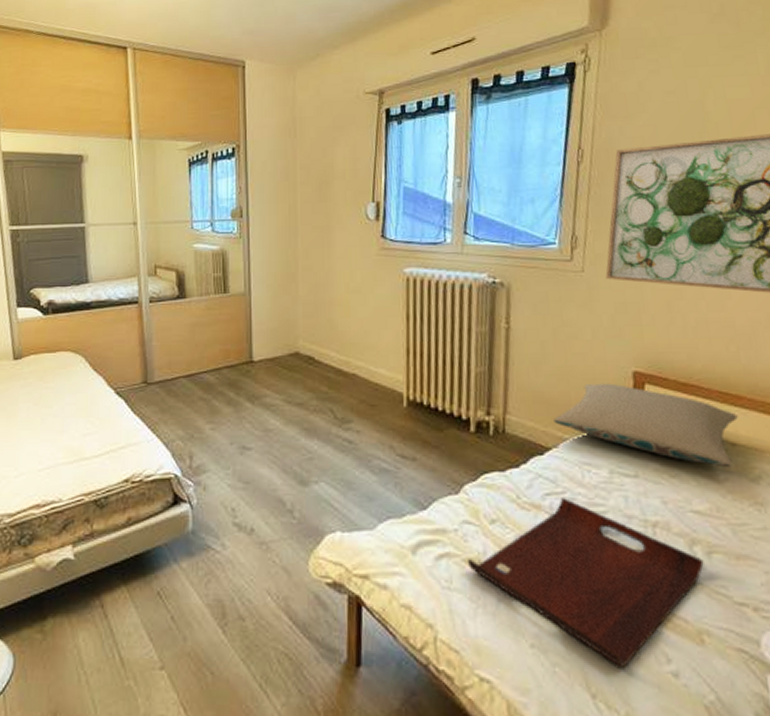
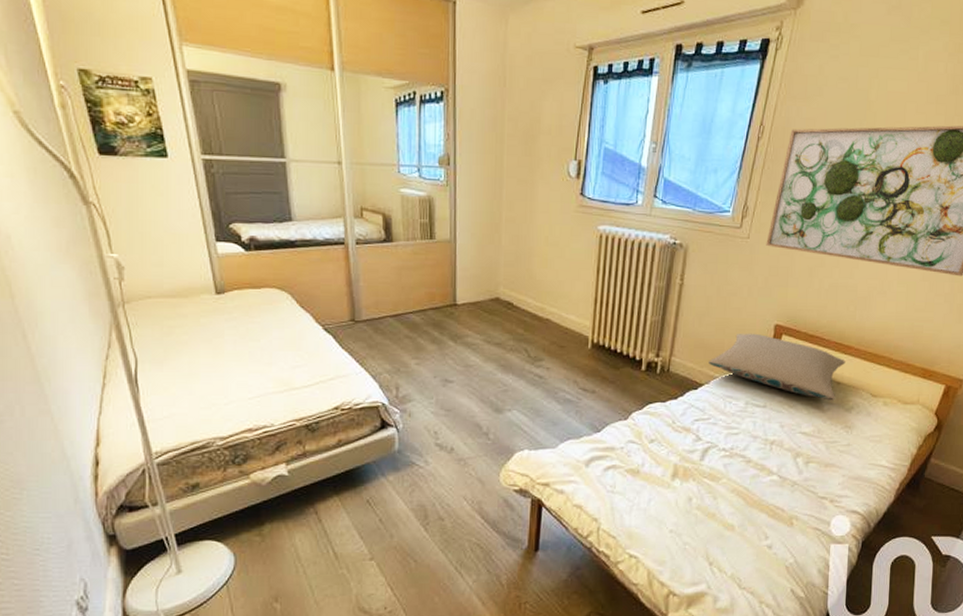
serving tray: present [466,498,704,667] -> none [628,423,802,543]

